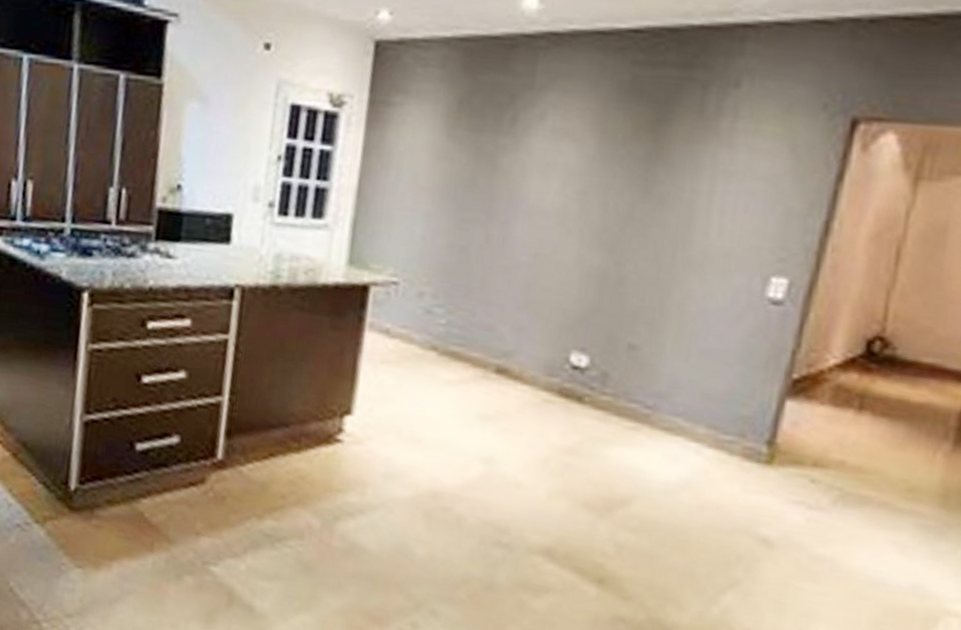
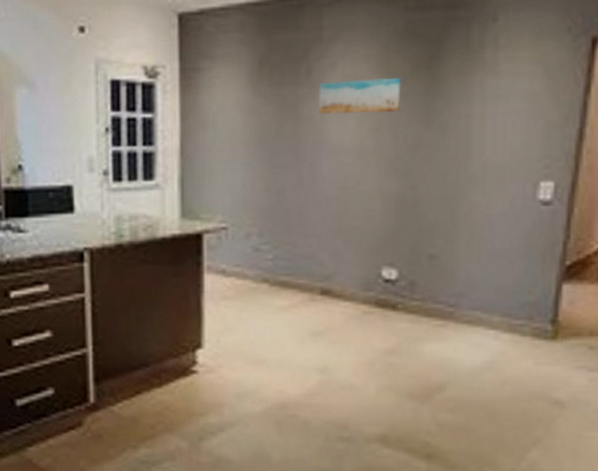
wall art: none [518,134,619,176] -> present [318,77,401,114]

